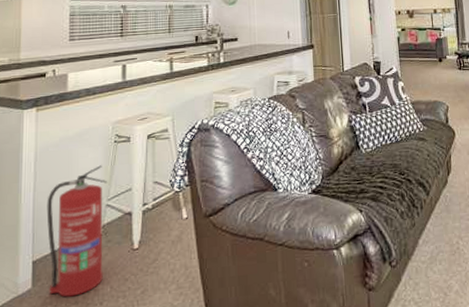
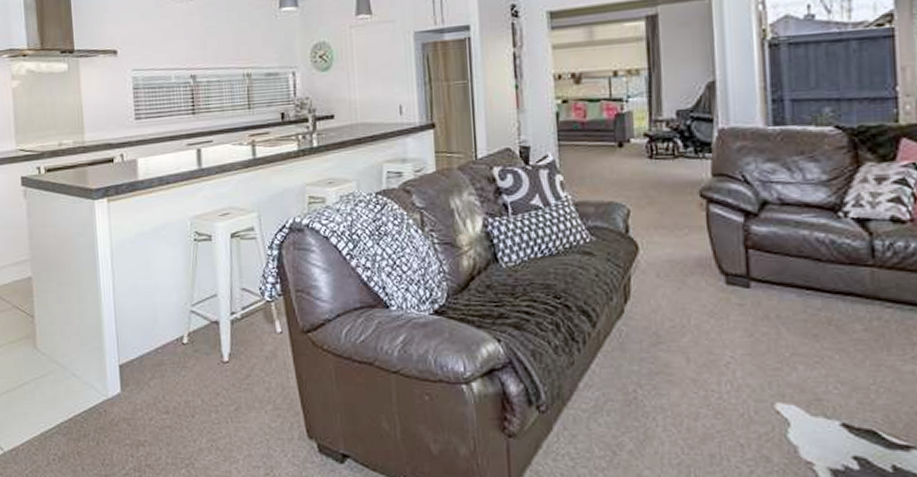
fire extinguisher: present [46,165,107,297] -> none [127,266,194,406]

